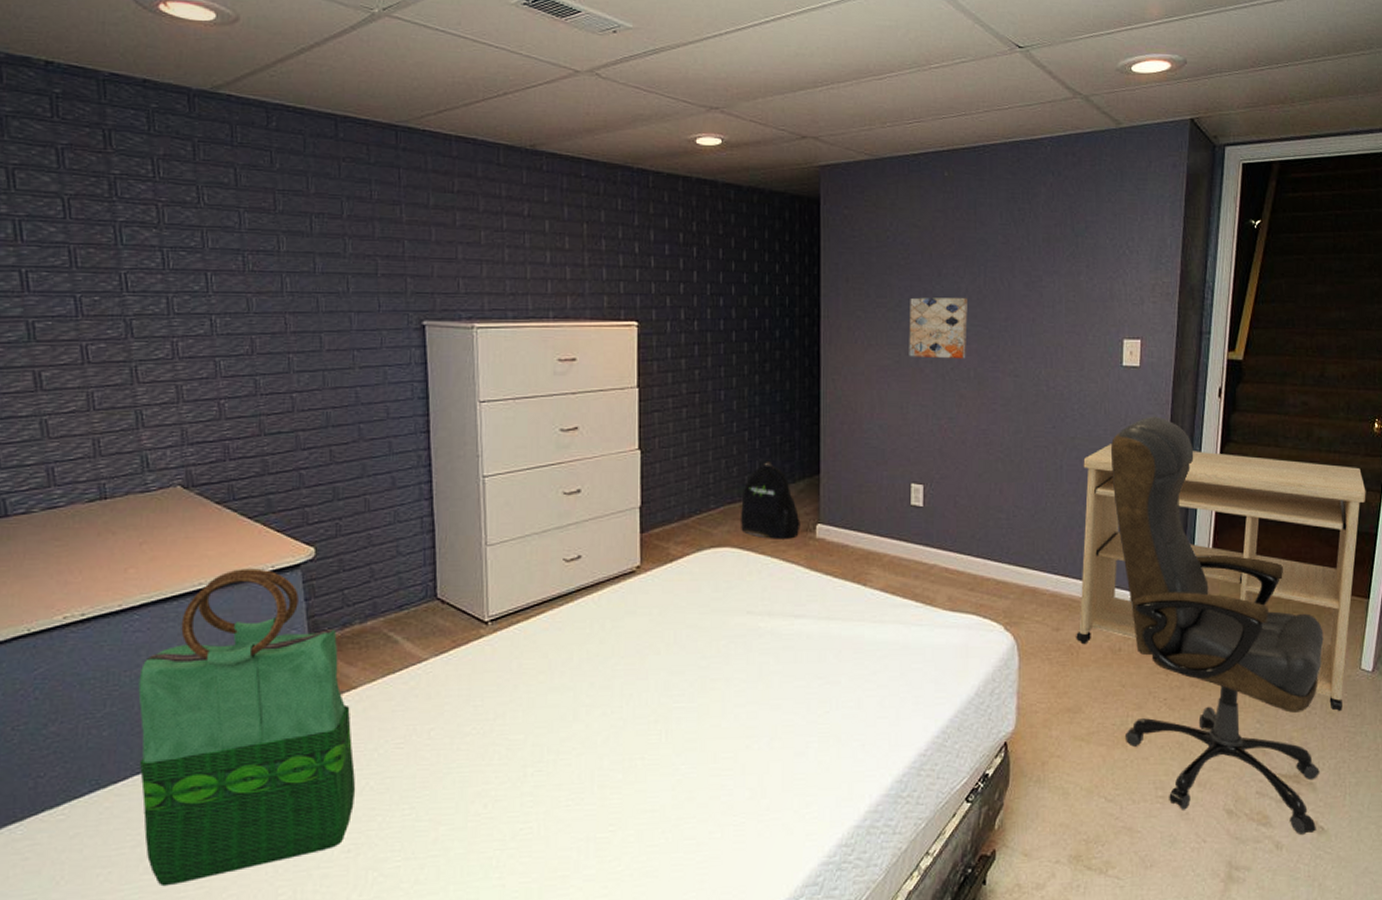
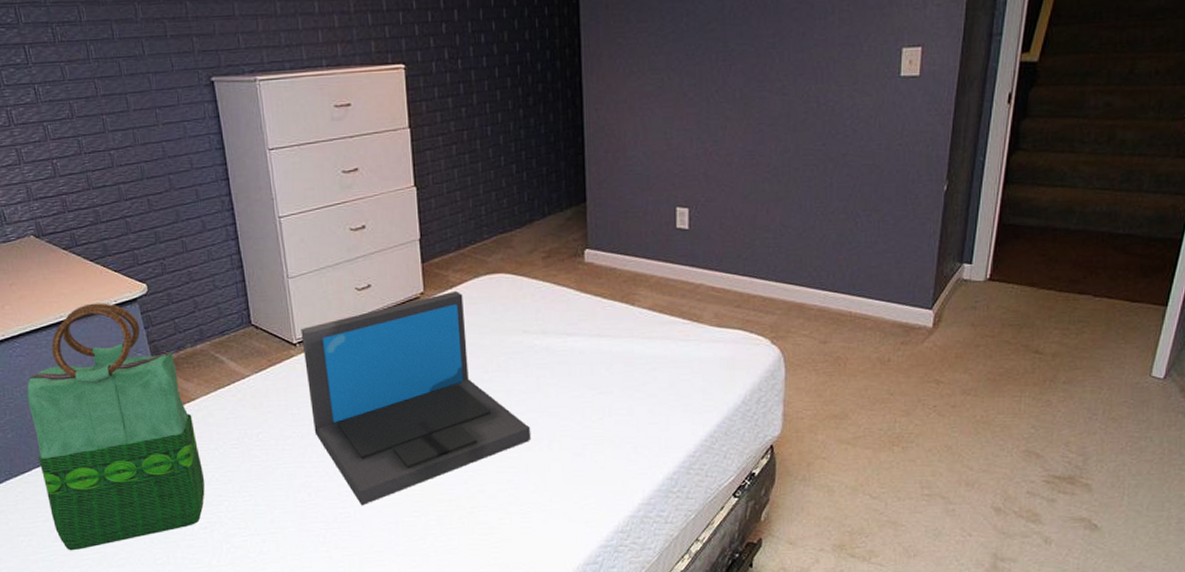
laptop: none [495,565,749,819] -> present [301,290,530,506]
backpack: present [741,462,800,539] -> none [512,192,569,265]
wall art: present [909,297,967,359] -> none [671,15,733,82]
desk: present [1076,444,1366,711] -> none [844,158,1174,417]
office chair: present [1111,416,1324,836] -> none [885,127,1112,532]

